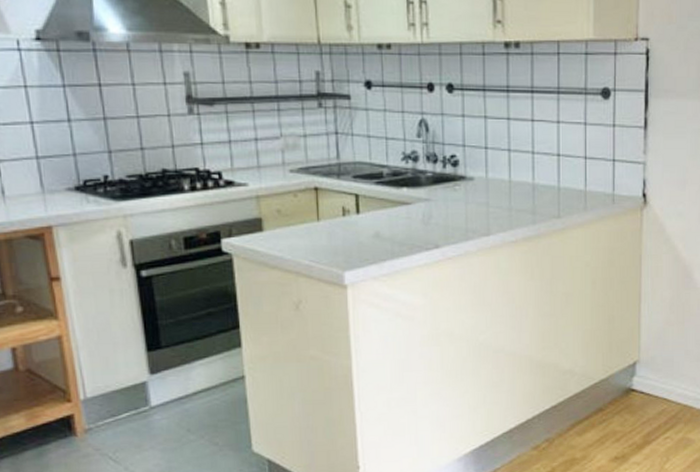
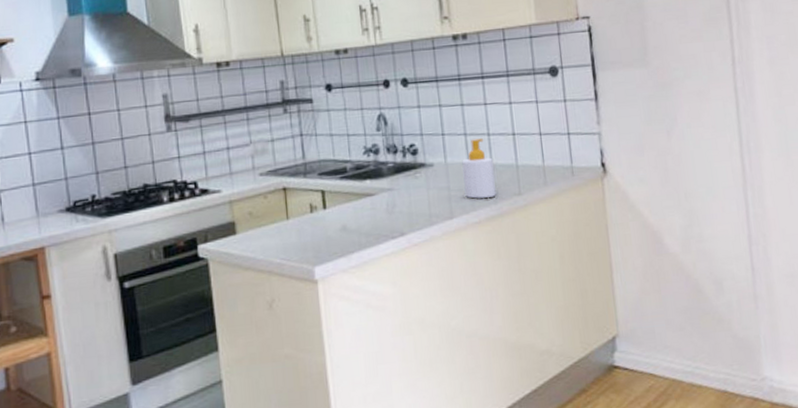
soap bottle: none [503,156,535,217] -> present [462,138,496,199]

